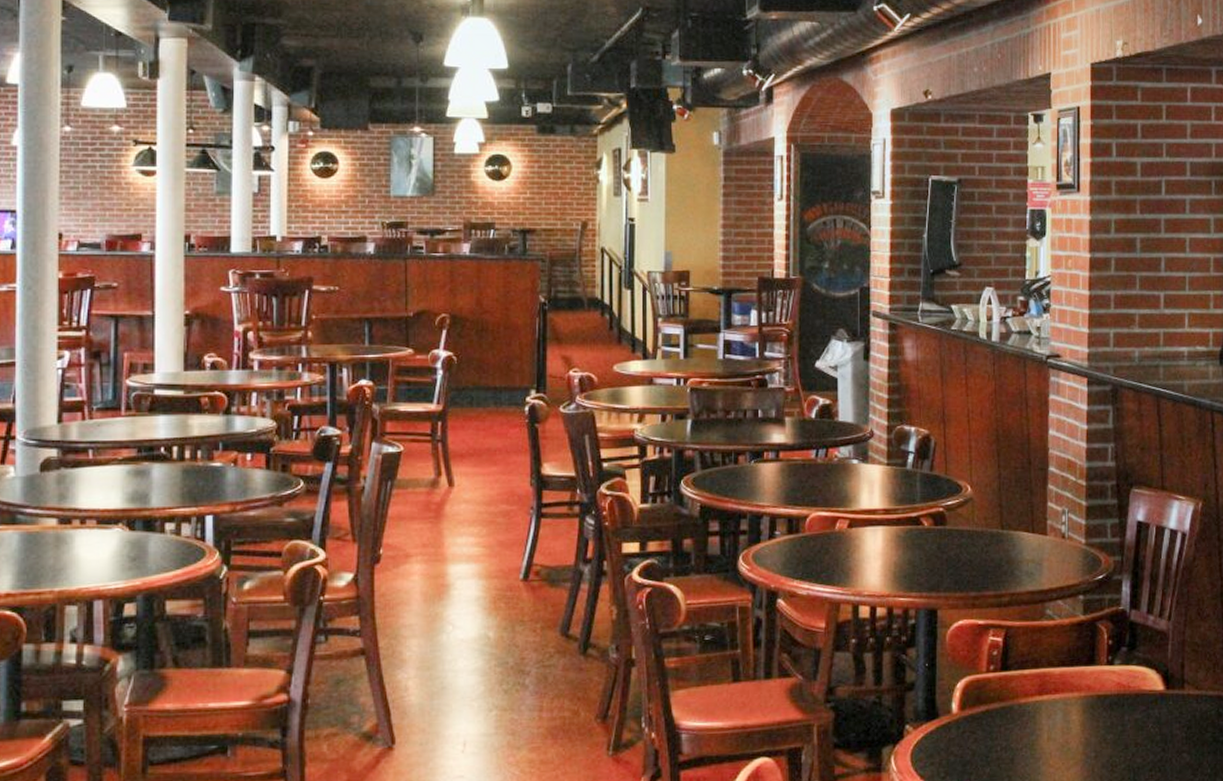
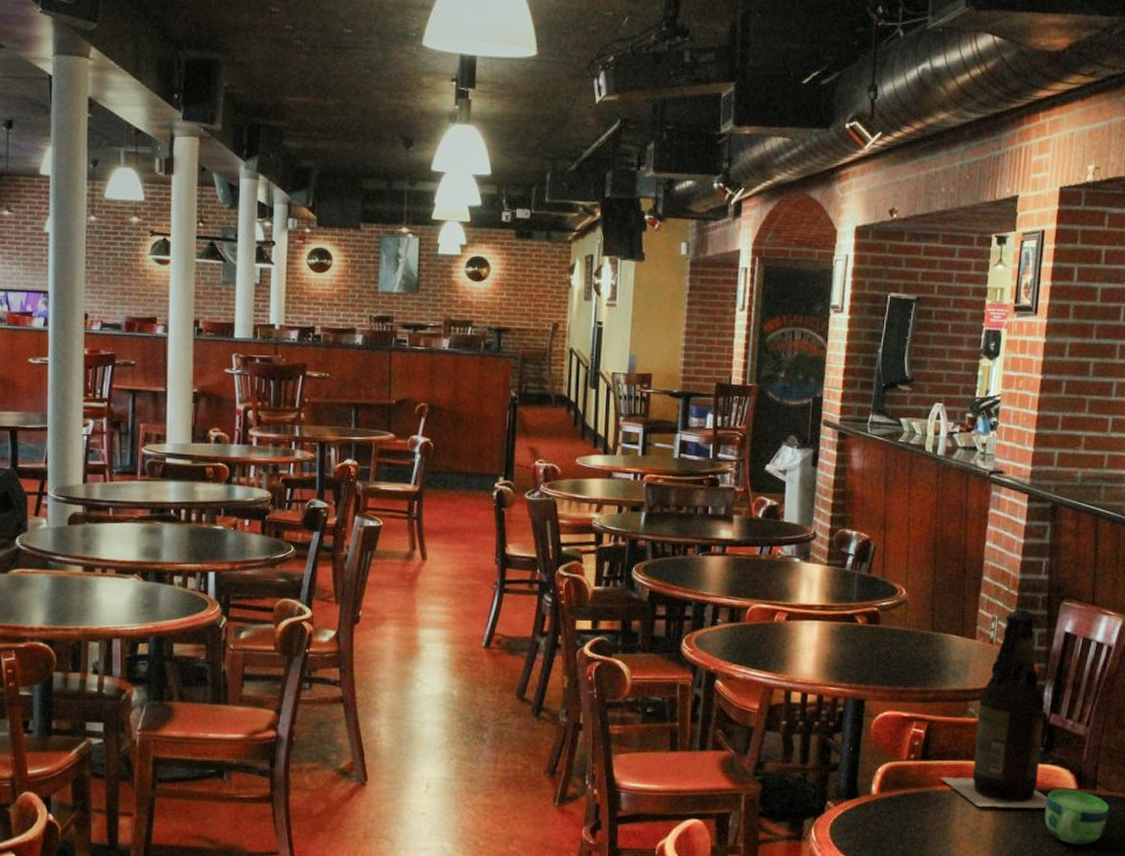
beer bottle: none [1022,500,1137,718] -> present [939,609,1049,809]
cup: none [1134,690,1199,752] -> present [1044,788,1109,846]

